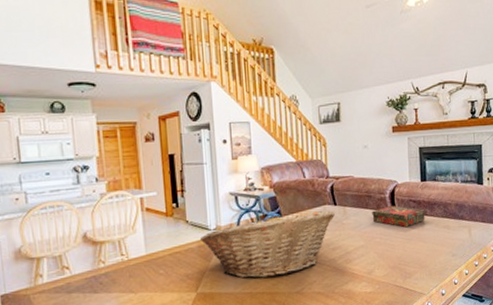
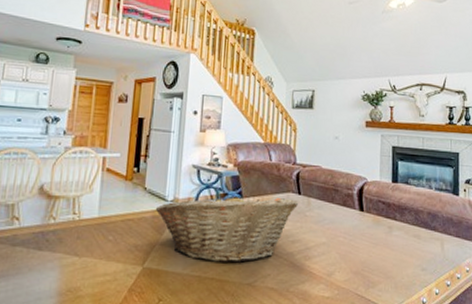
book: present [372,205,425,227] -> none [337,203,395,229]

